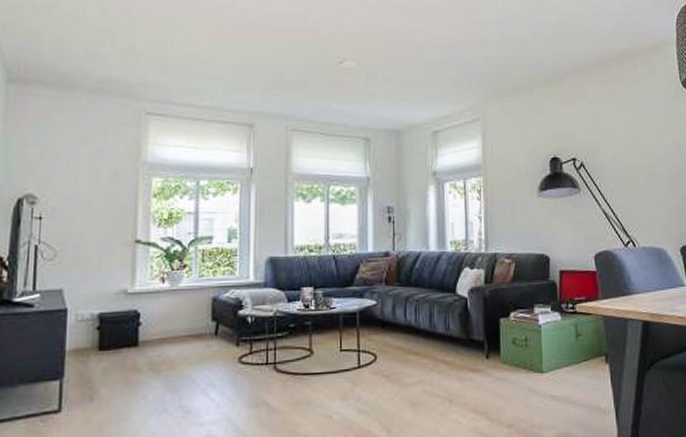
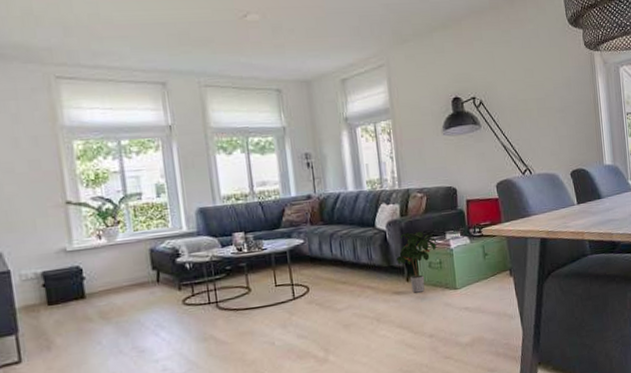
potted plant: none [476,301,524,373] -> present [396,231,437,293]

